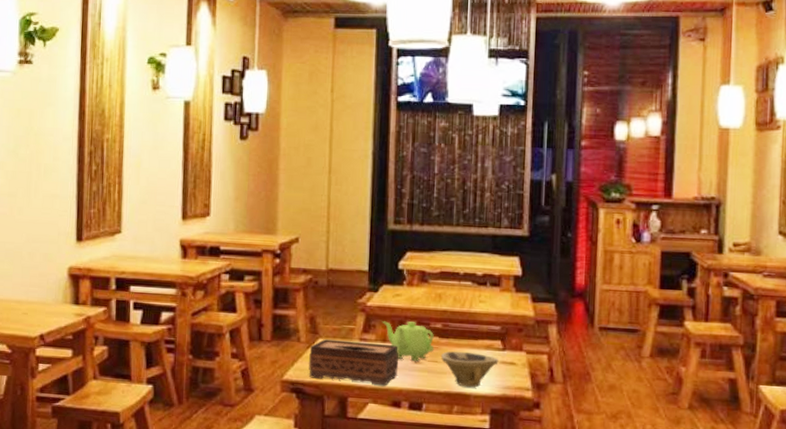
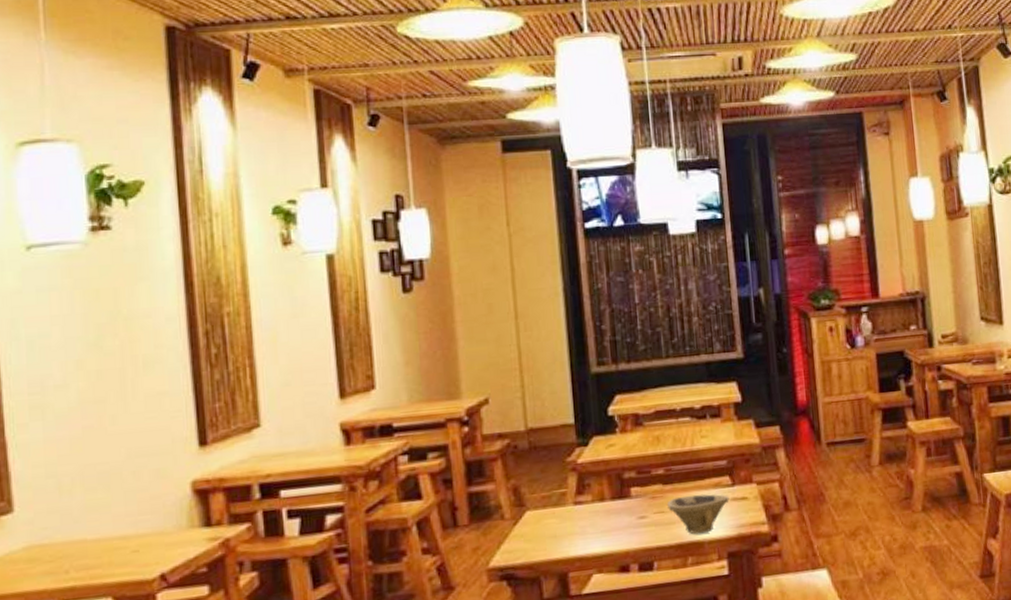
tissue box: present [309,338,399,386] -> none [517,502,622,559]
teapot: present [382,321,435,361] -> none [597,472,659,517]

